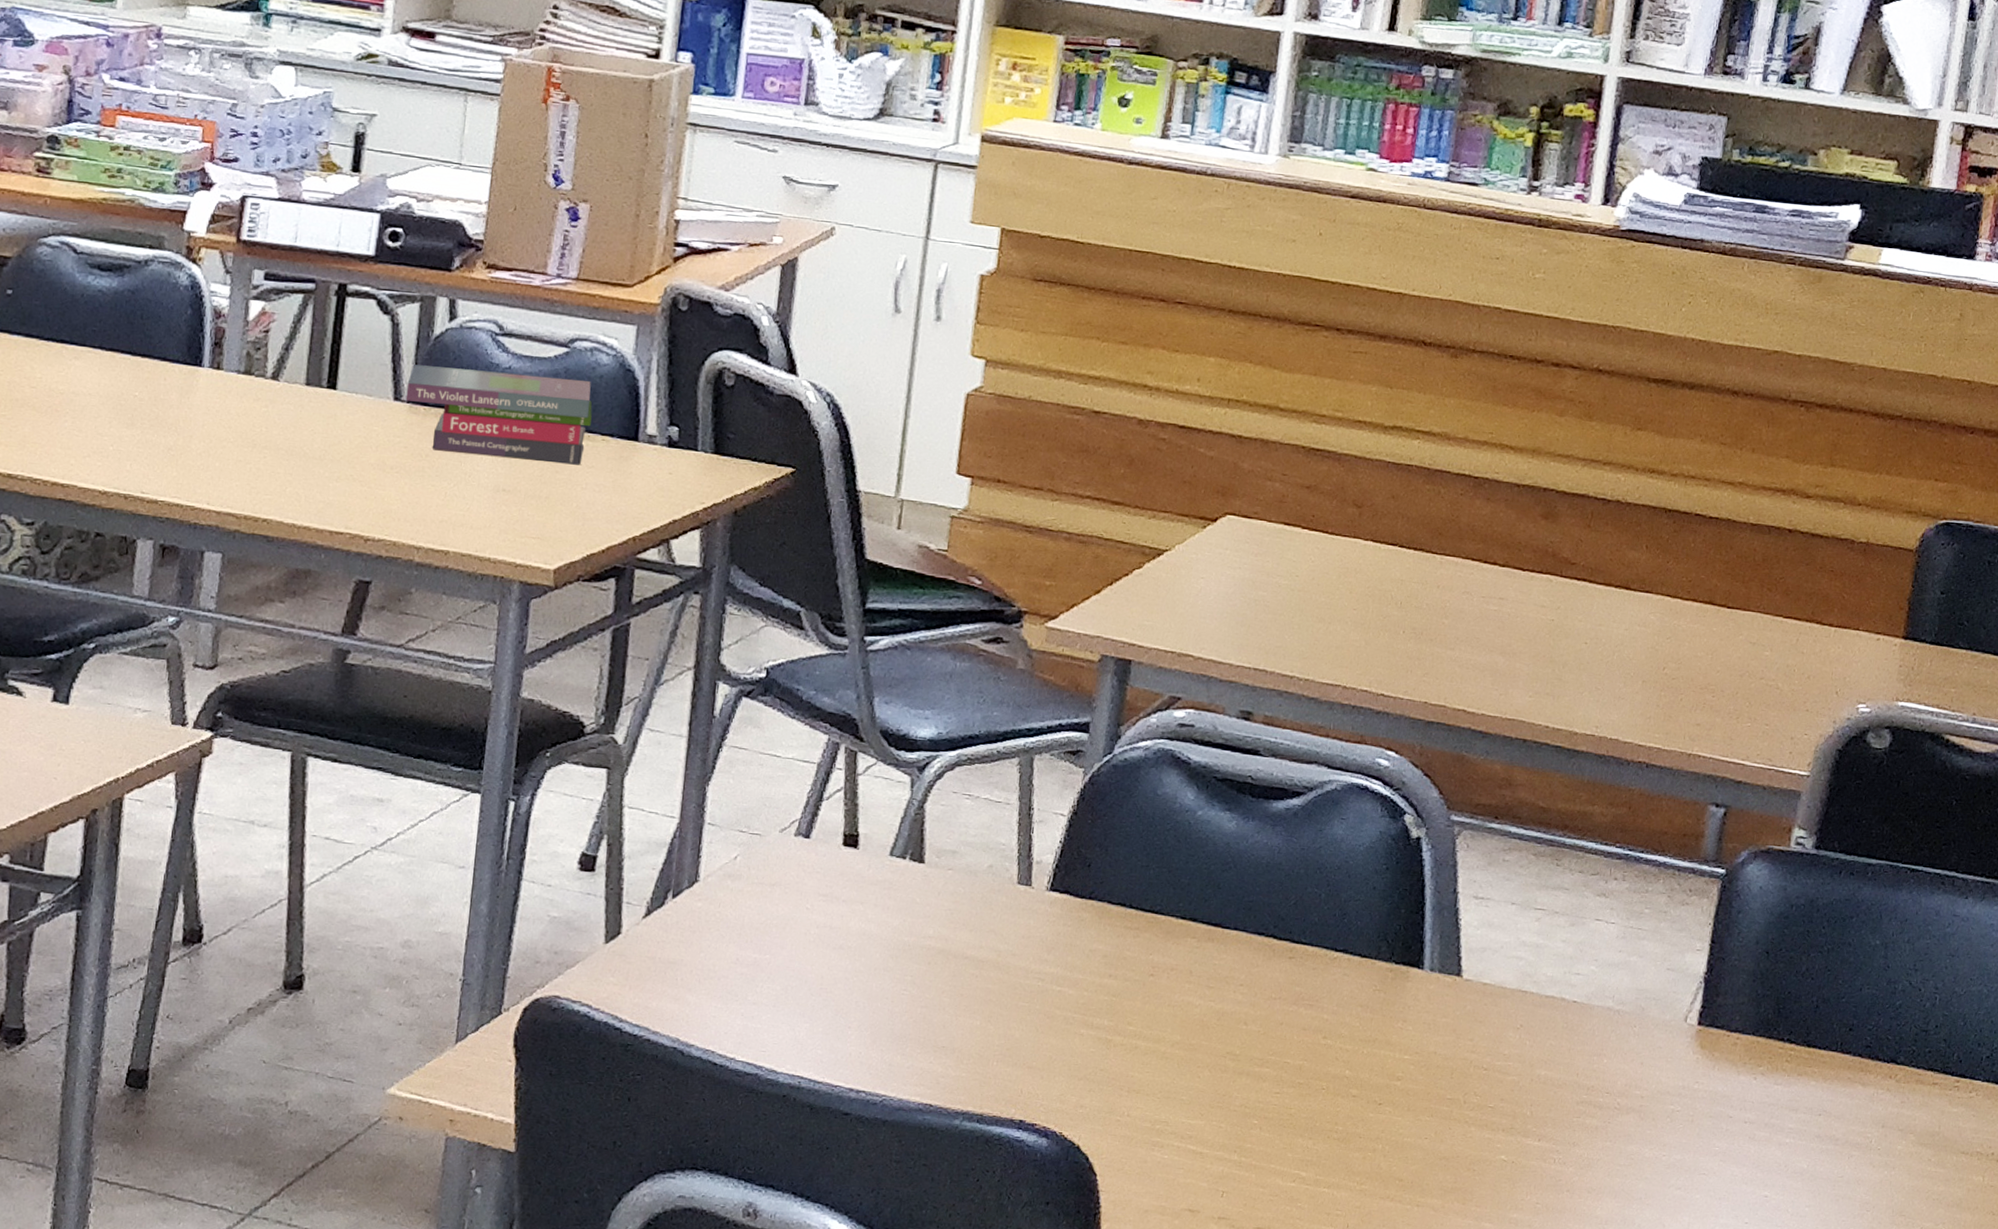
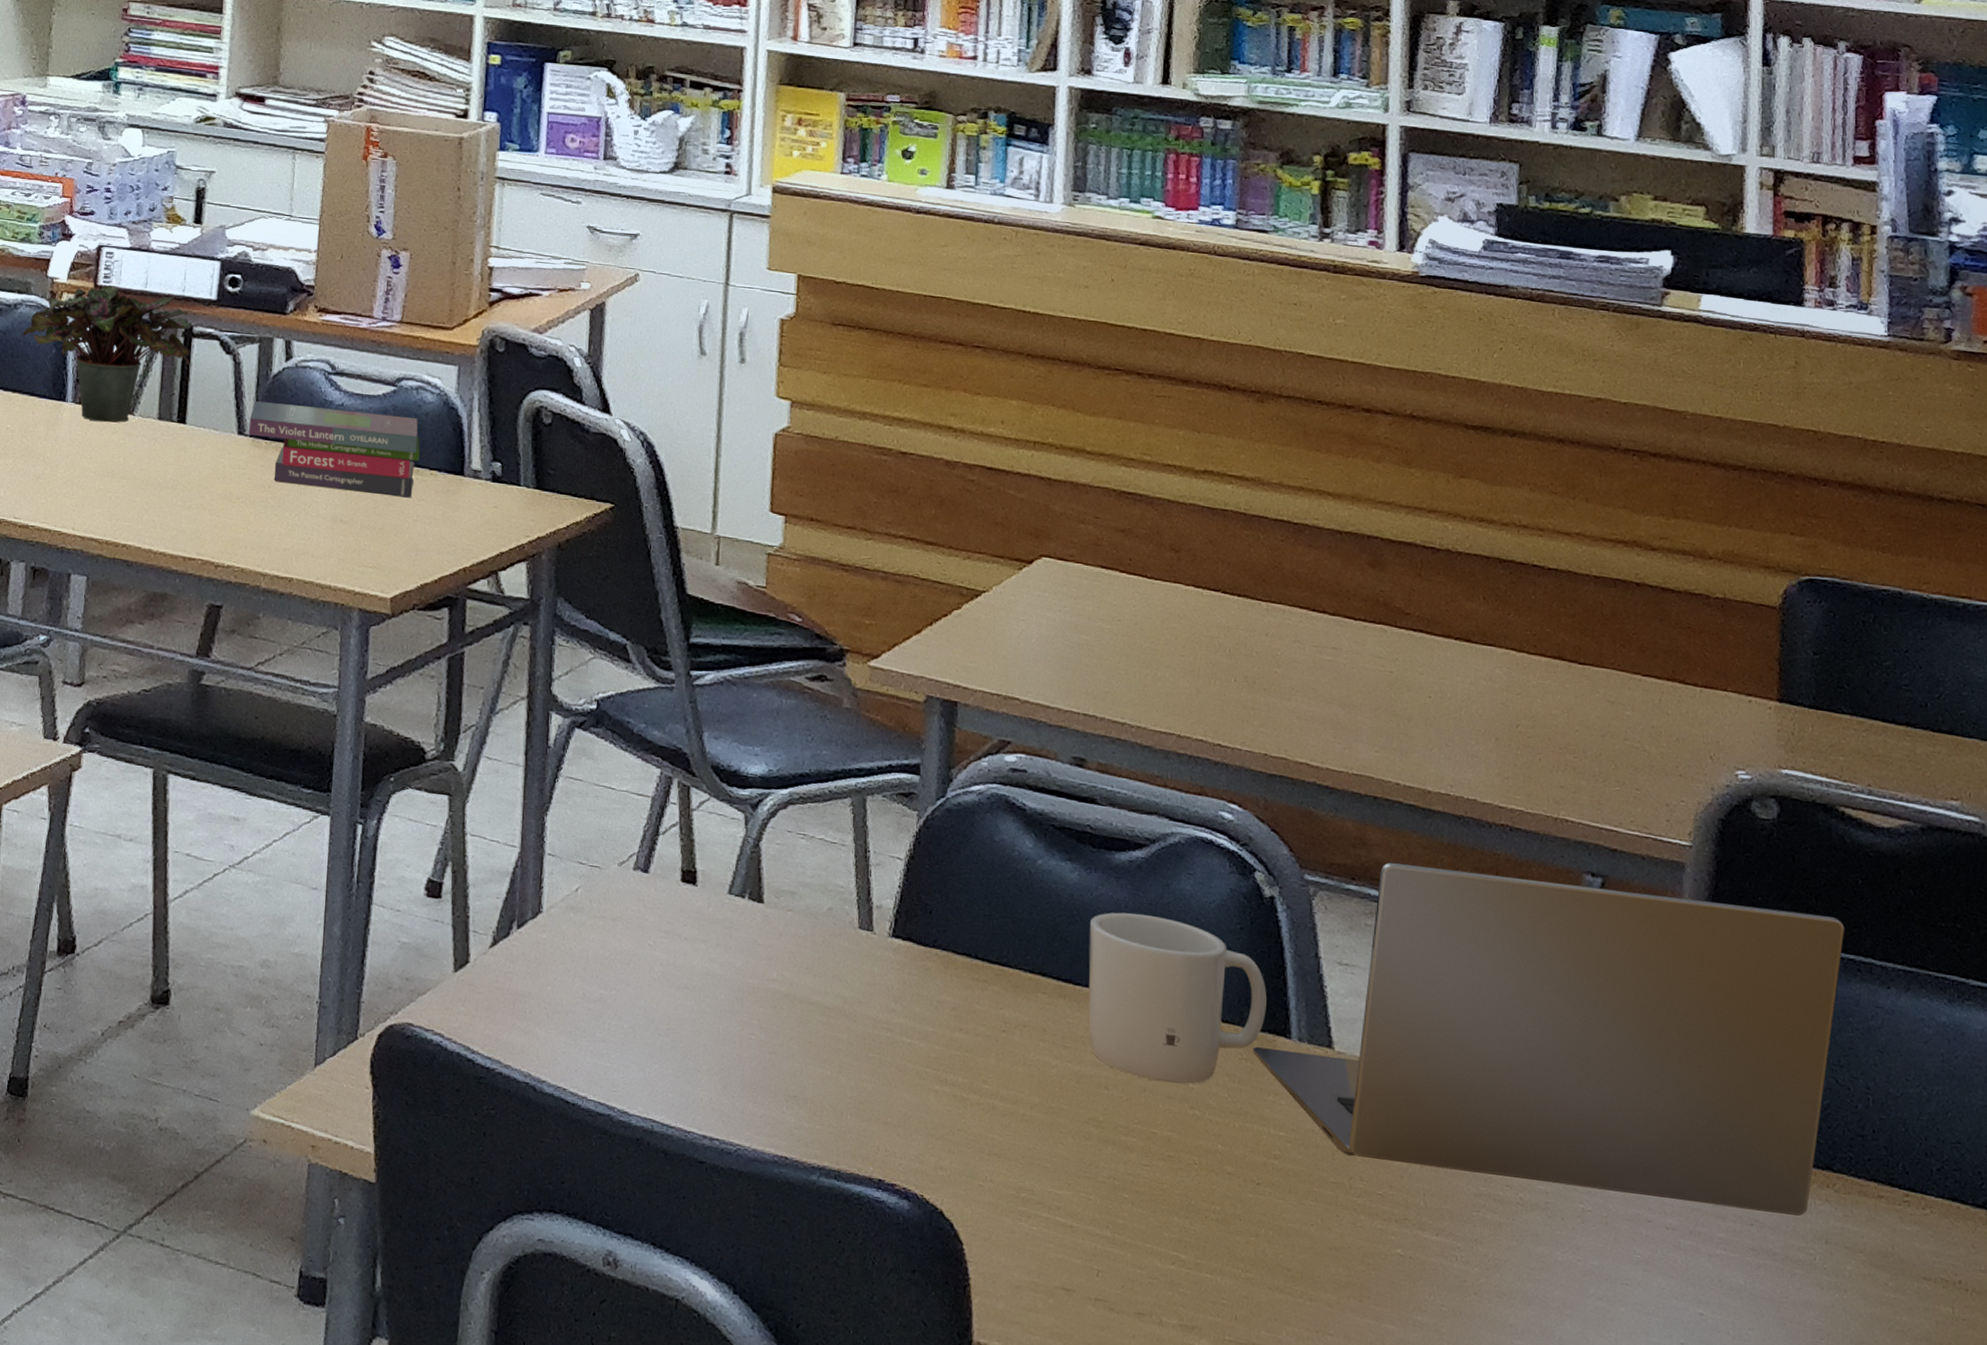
potted plant: none [153,239,347,390] -> present [22,285,193,423]
mug: none [1233,858,1405,1017] -> present [1088,912,1267,1085]
laptop: none [1386,801,1936,1106] -> present [1253,862,1845,1217]

